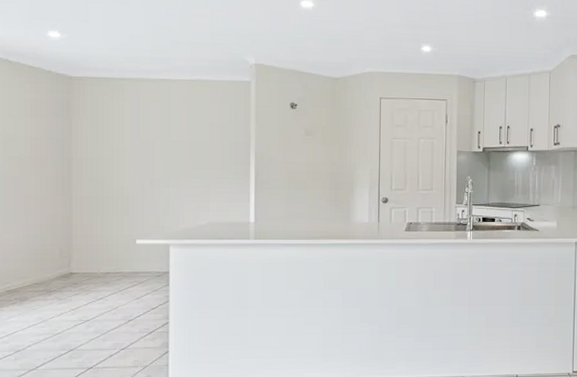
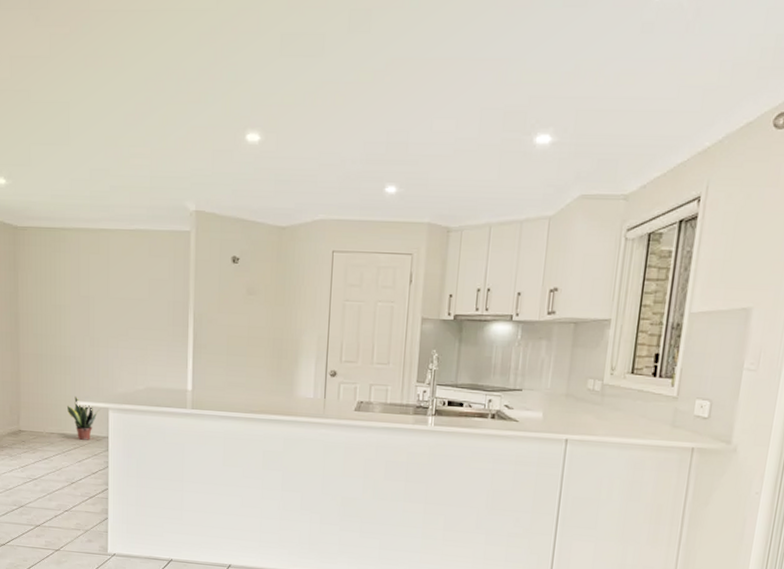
potted plant: none [124,236,162,277] -> present [66,397,101,440]

